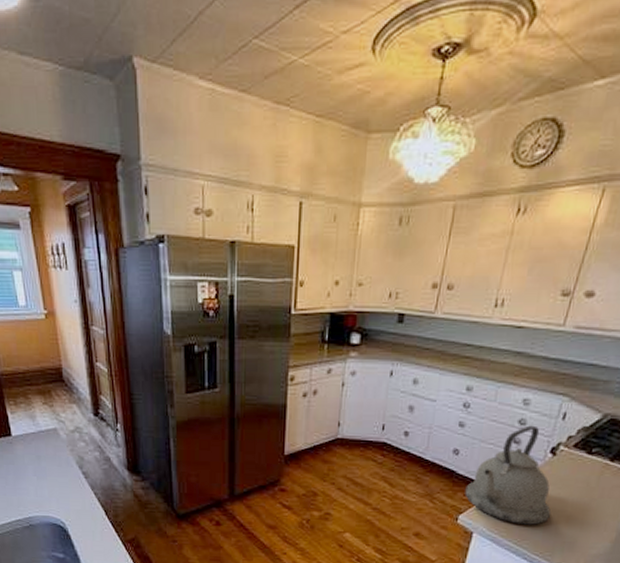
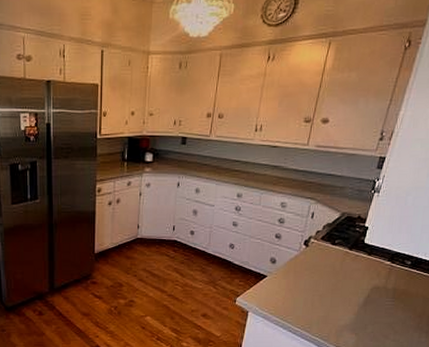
kettle: present [465,425,551,525] -> none [240,223,307,303]

